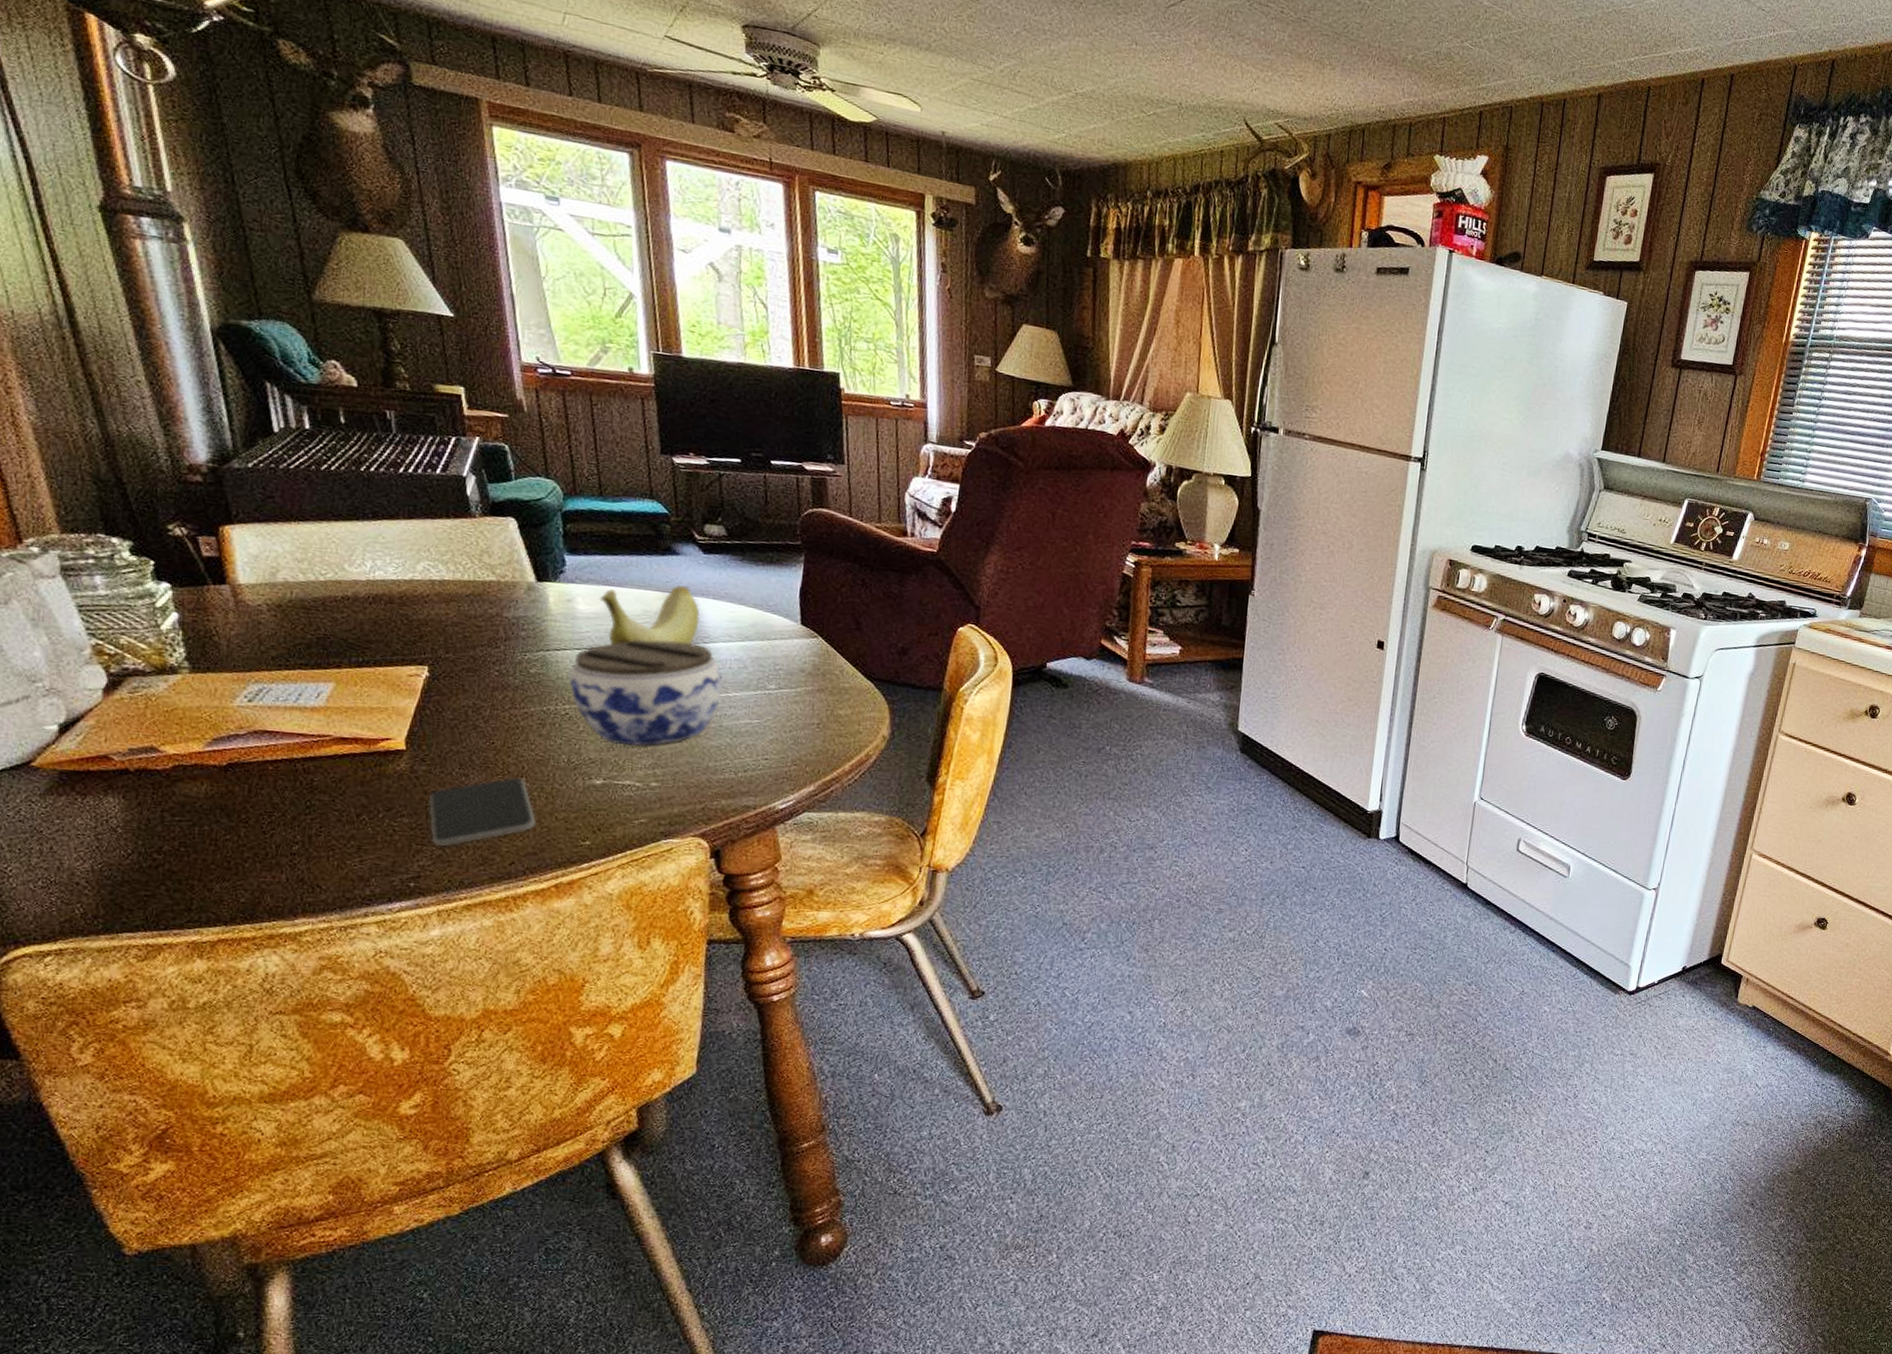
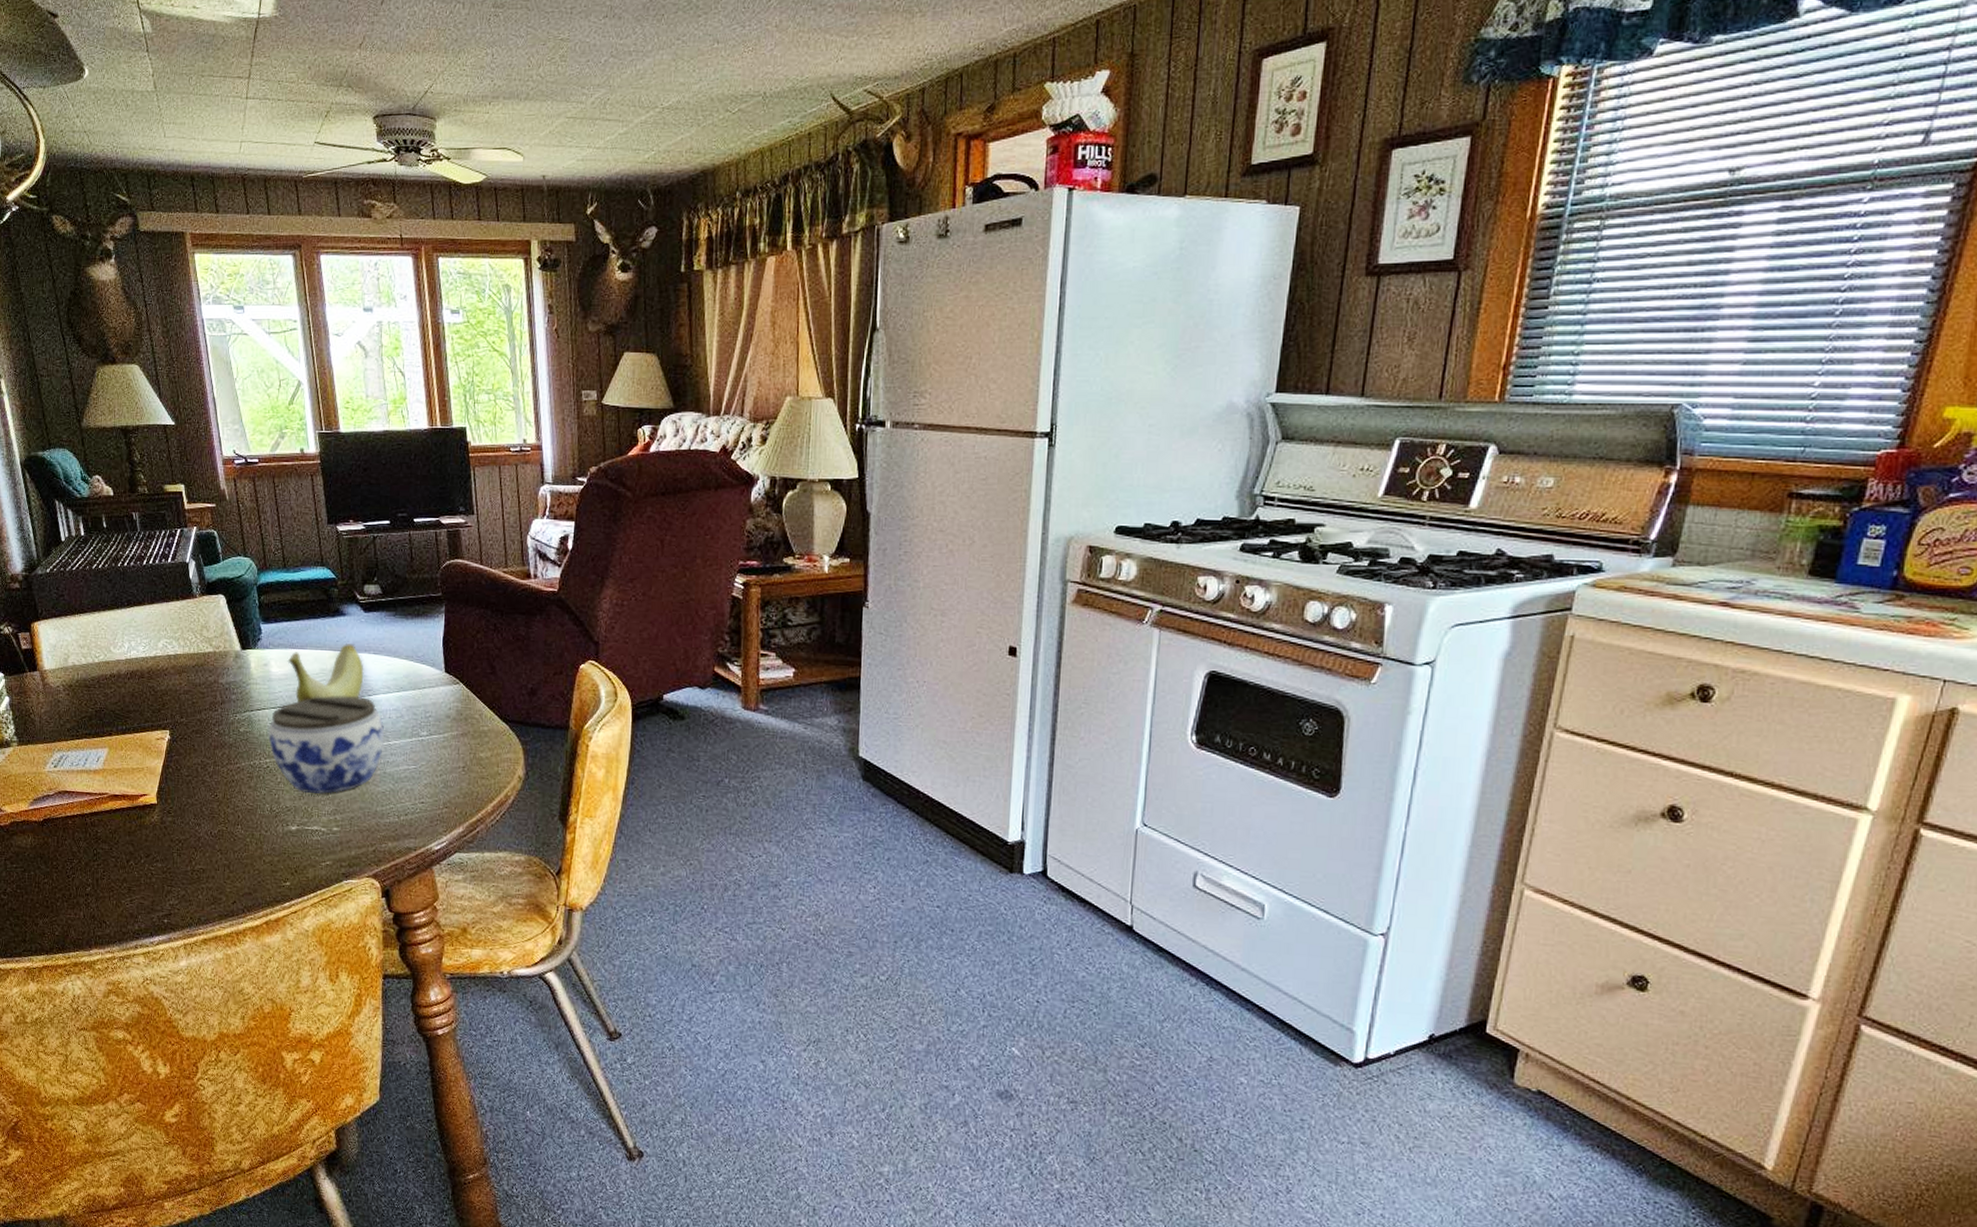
smartphone: present [428,777,536,846] -> none [174,825,249,887]

